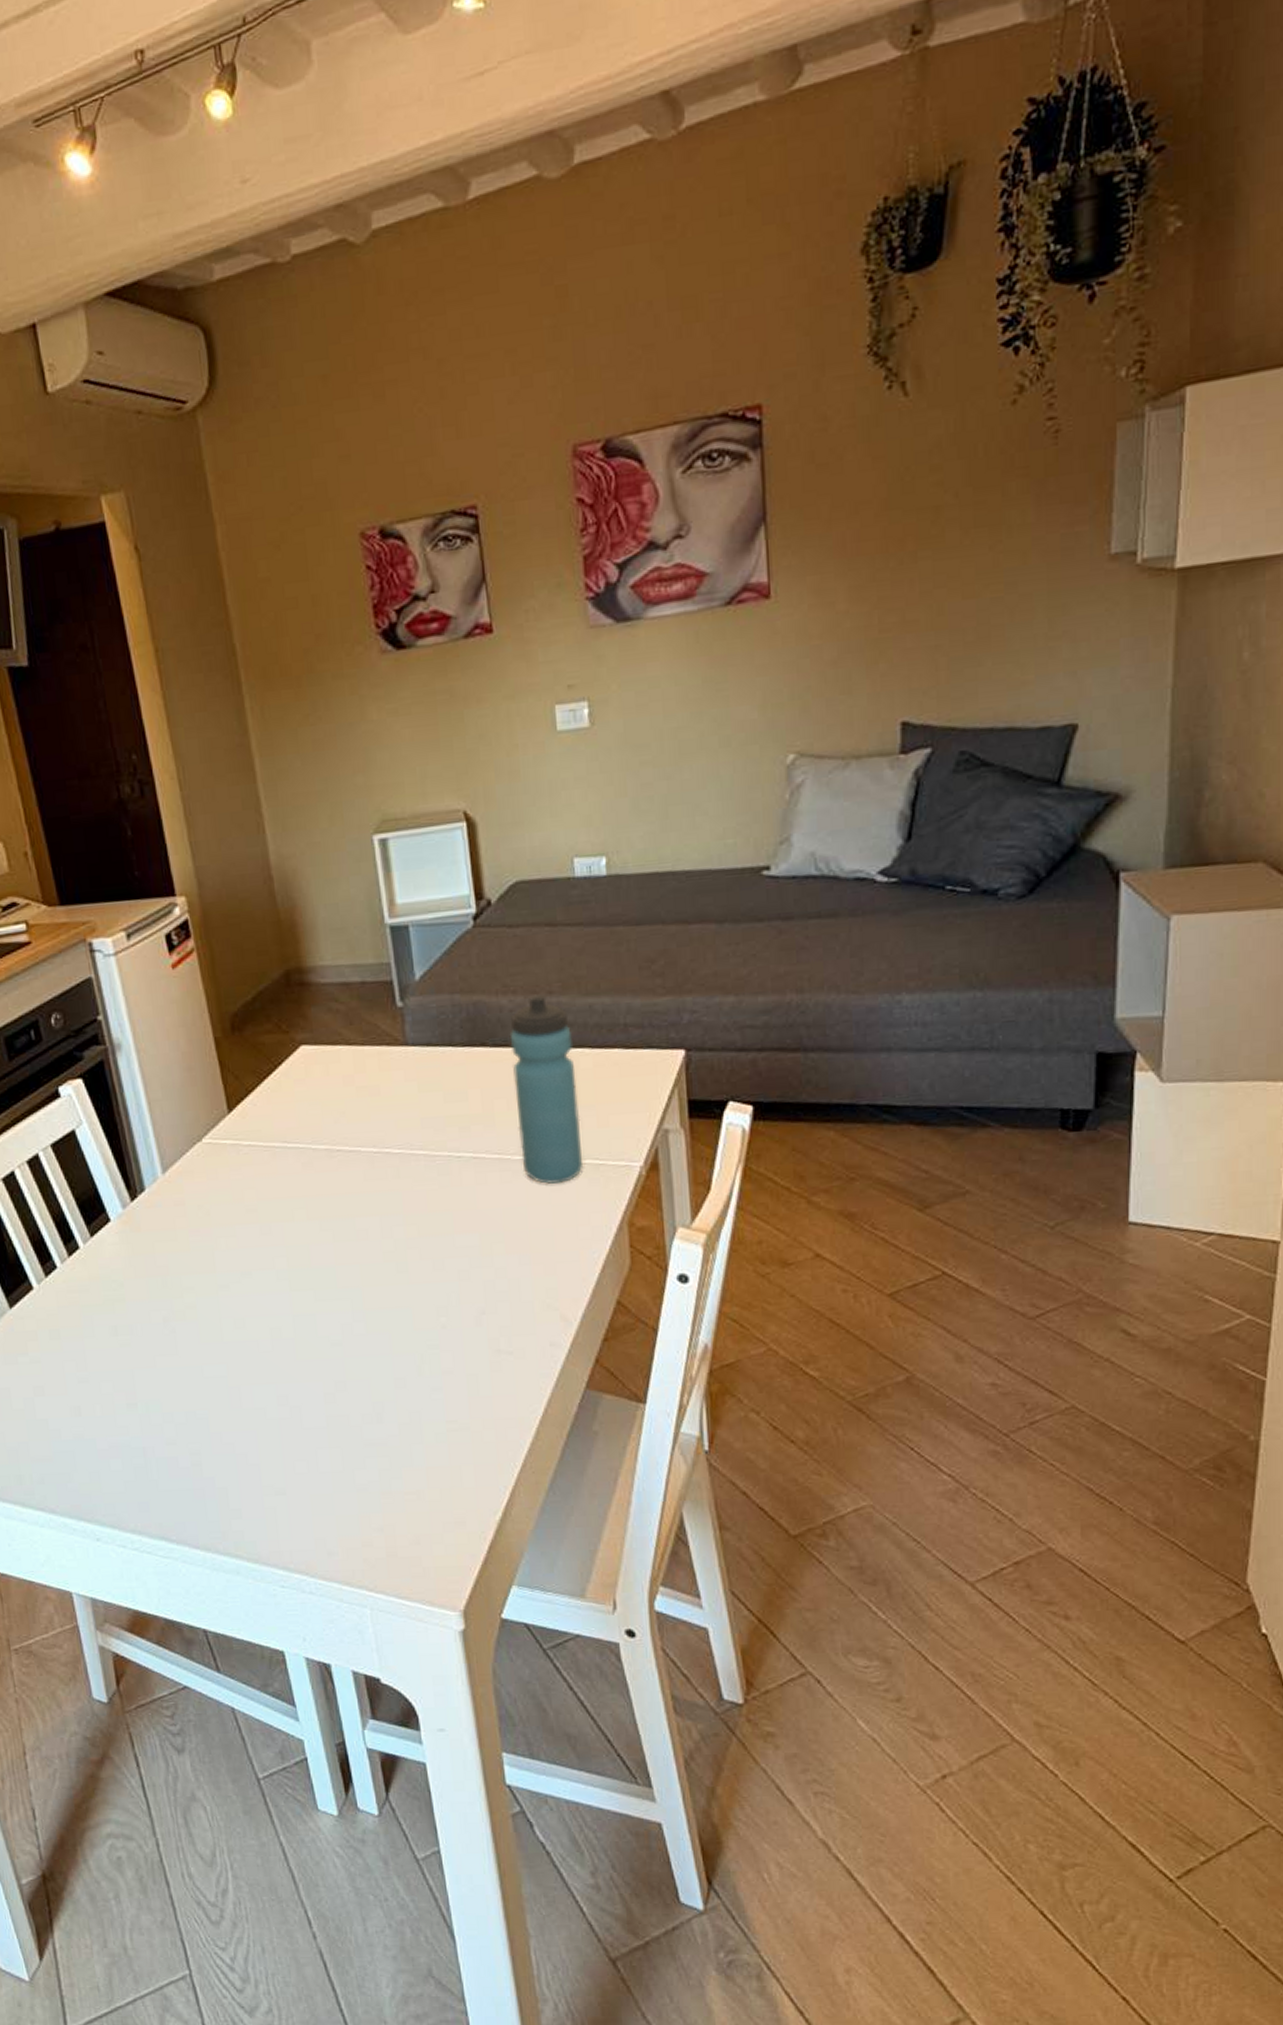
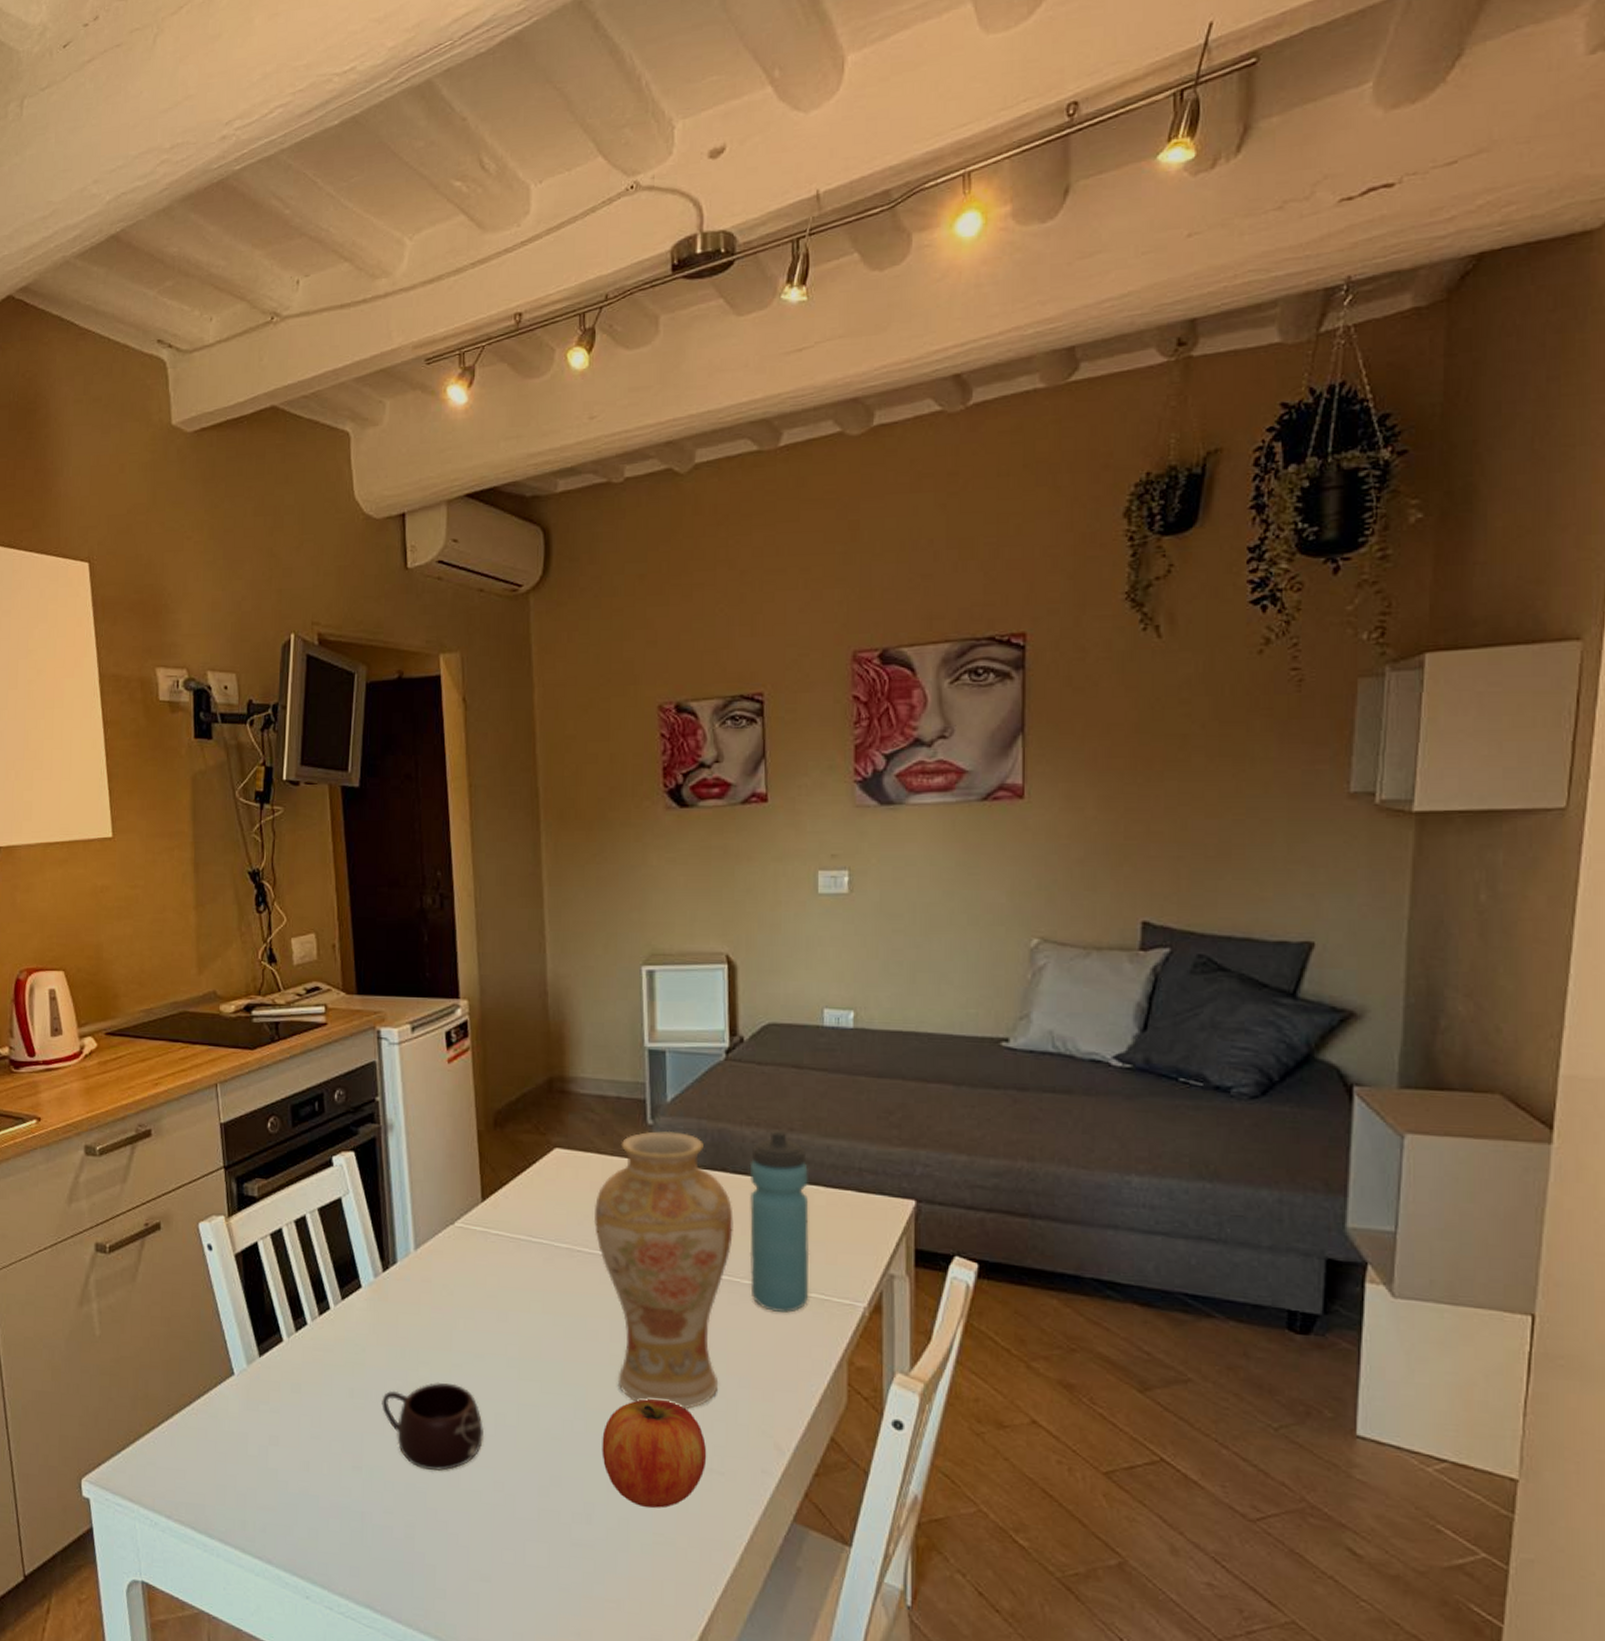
mug: none [148,1304,261,1395] -> present [382,1382,483,1471]
vase: none [350,1010,499,1296] -> present [593,1130,734,1410]
apple: none [384,1289,494,1397] -> present [602,1399,707,1508]

